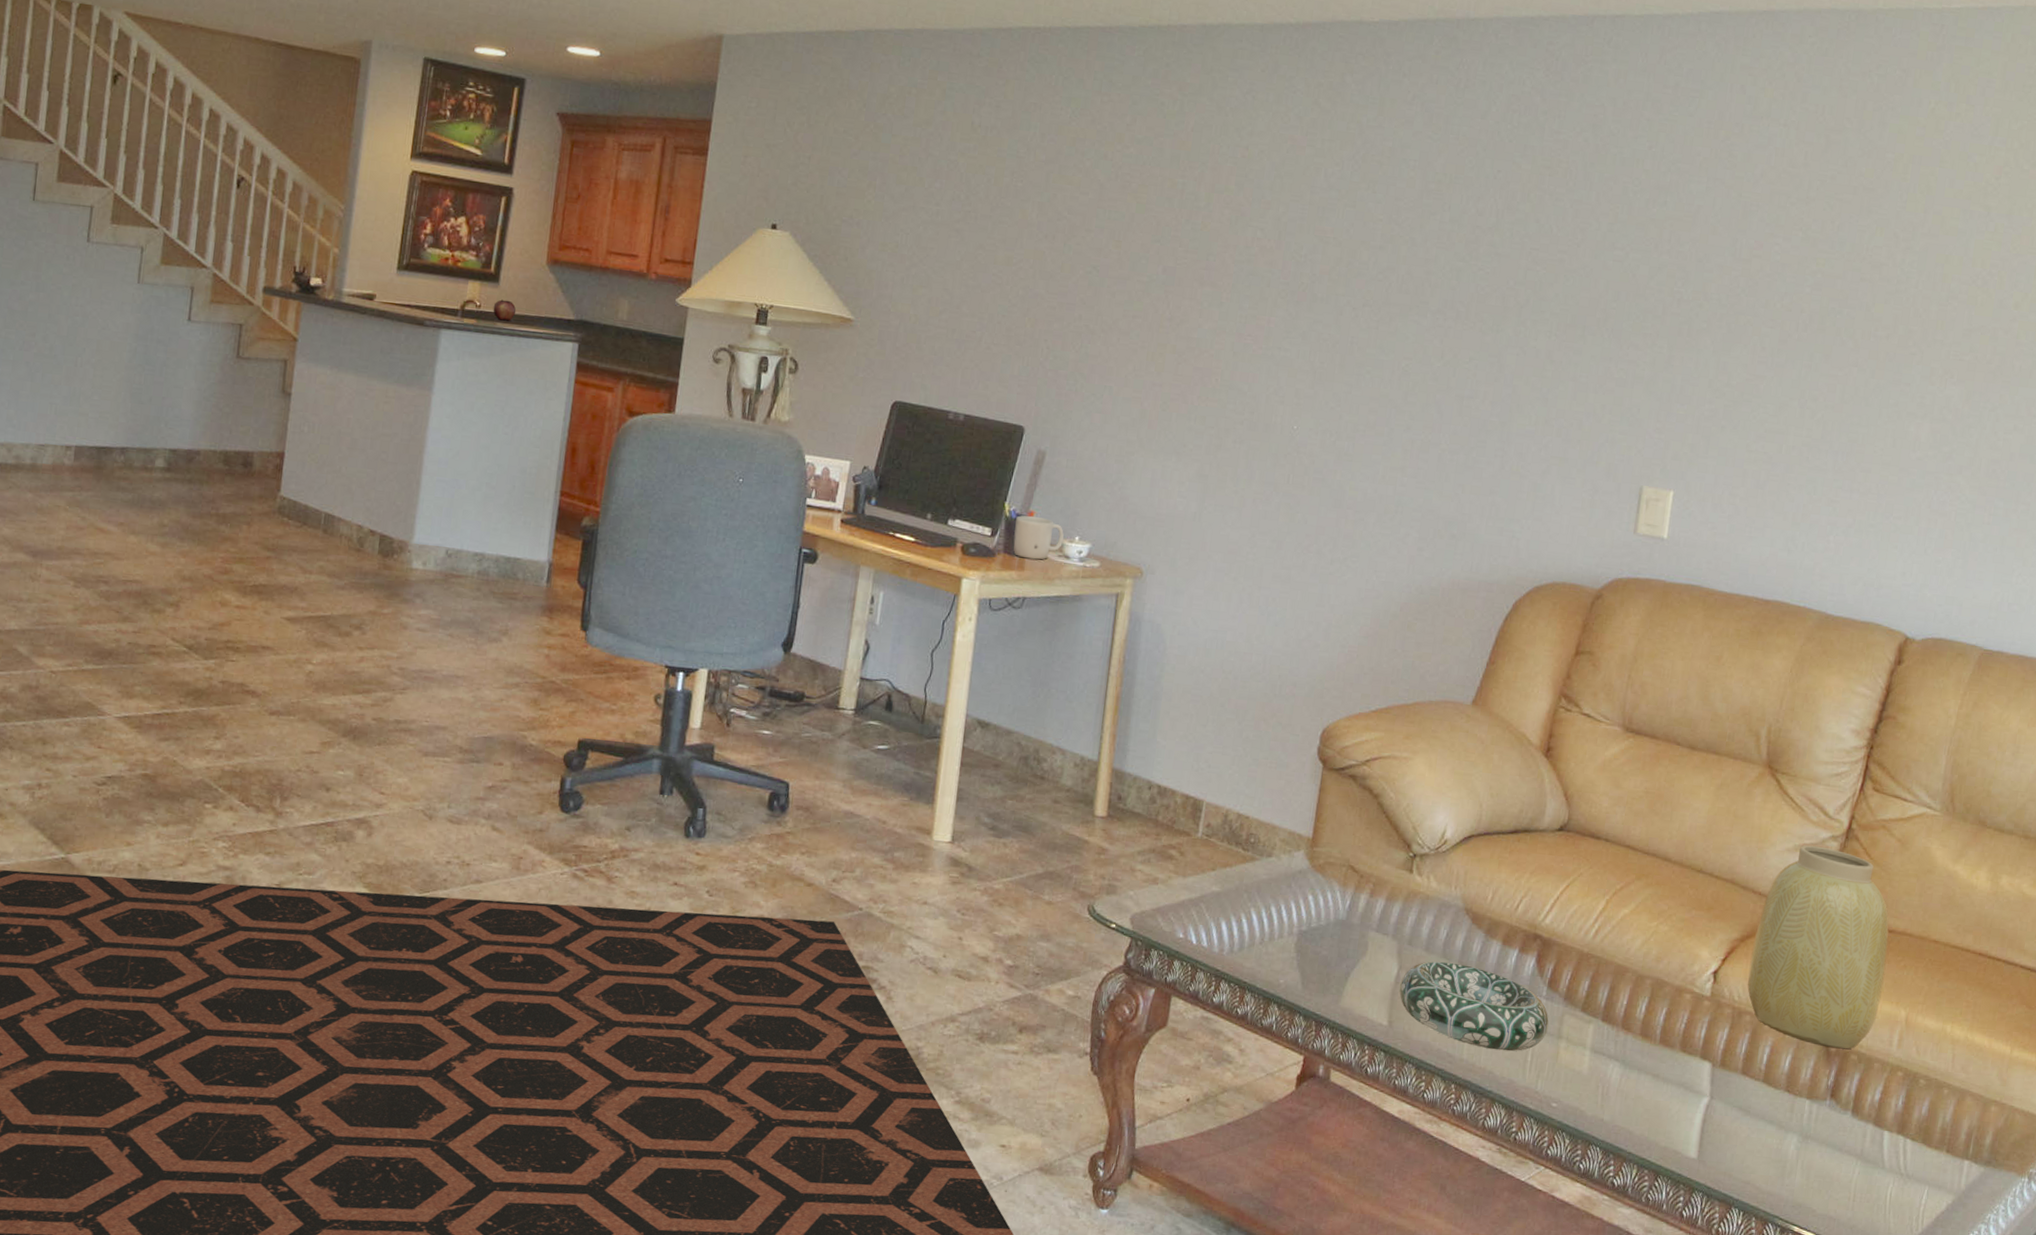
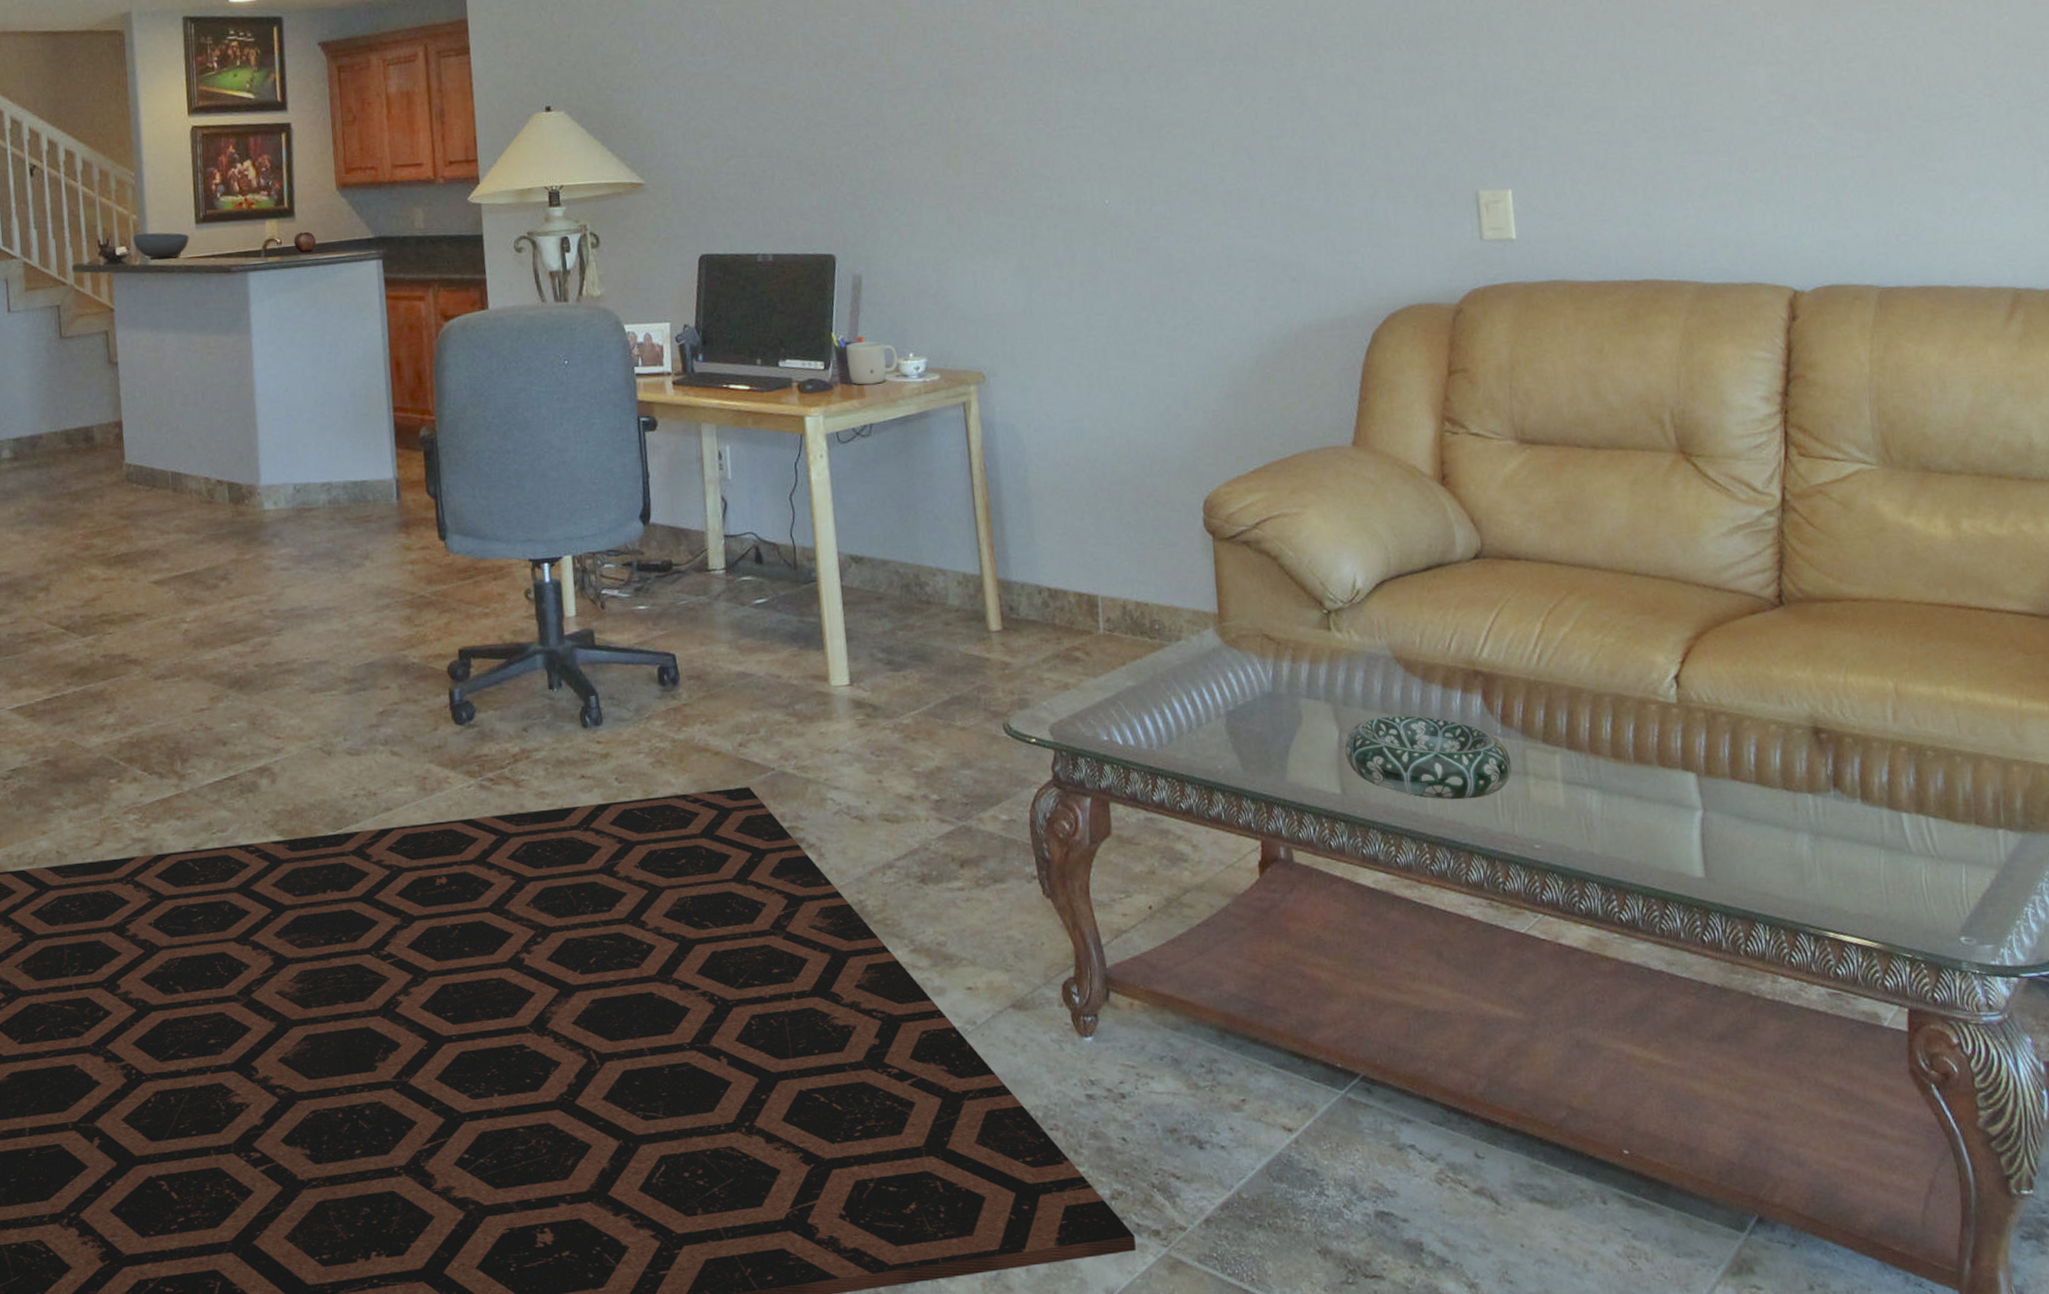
bowl: none [329,267,388,299] -> present [132,232,189,259]
vase: present [1747,845,1889,1049] -> none [1709,524,1863,735]

